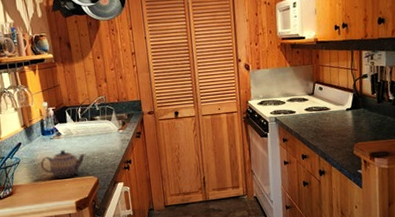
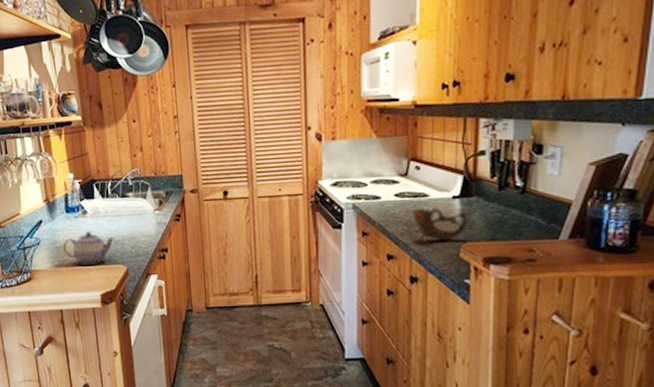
cup: none [318,118,358,145] -> present [411,208,468,244]

